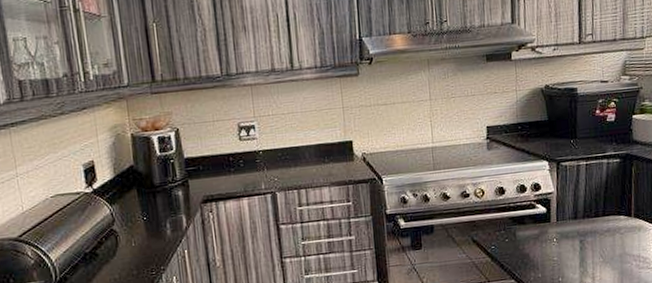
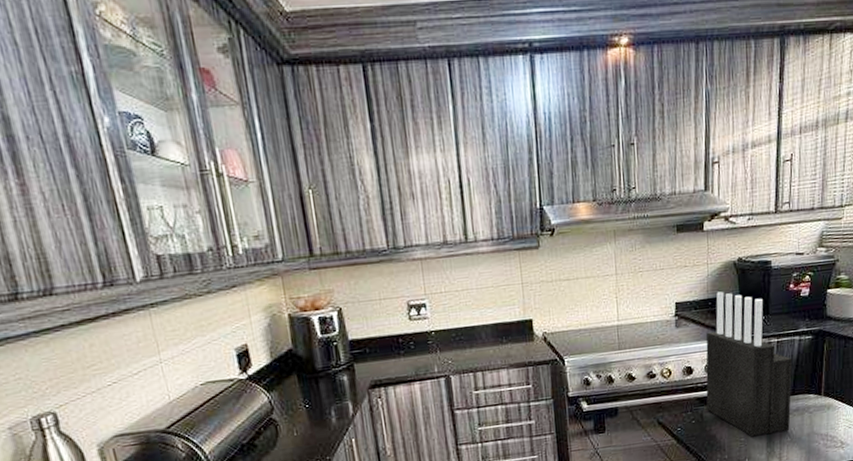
knife block: none [517,116,602,257] -> present [706,291,792,437]

